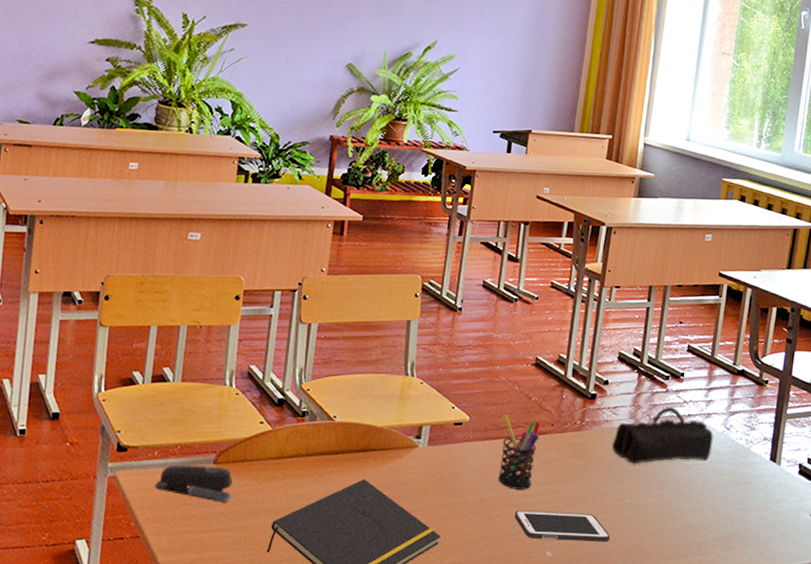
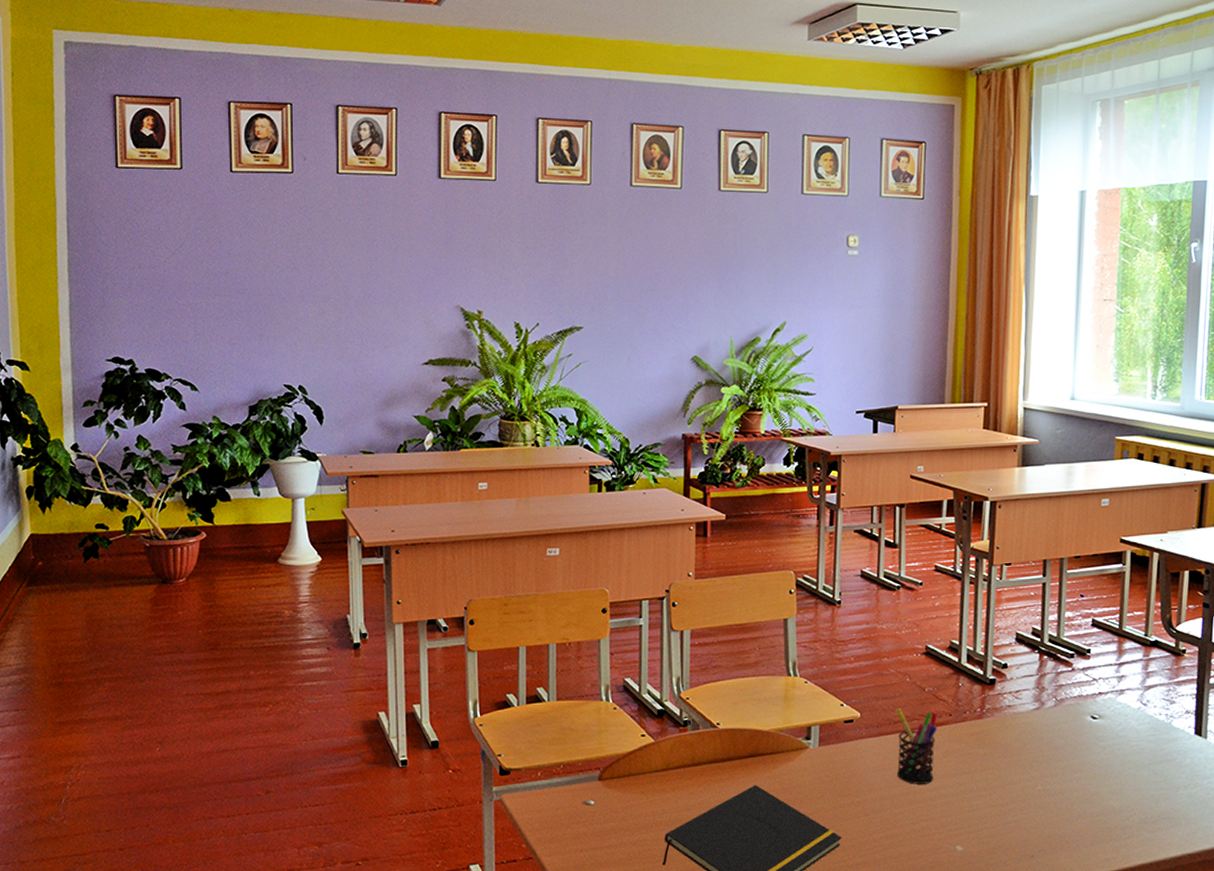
stapler: present [155,464,233,503] -> none [542,783,621,819]
cell phone: present [514,510,610,542] -> none [918,804,1024,834]
pencil case: present [611,407,714,464] -> none [1017,686,1130,749]

